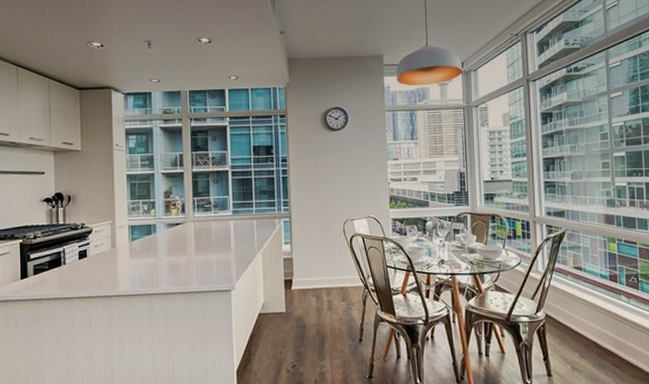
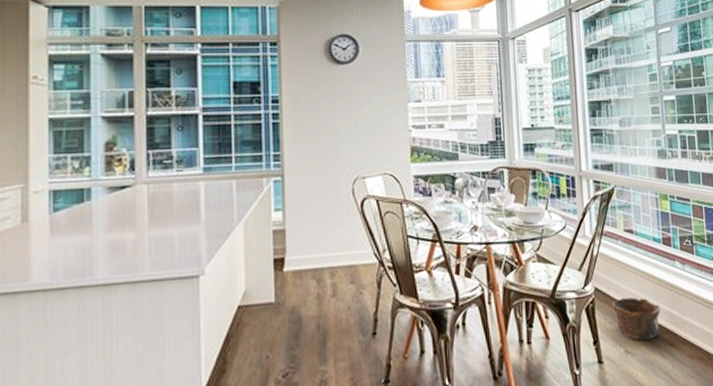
clay pot: none [562,324,607,360] -> present [613,297,661,341]

